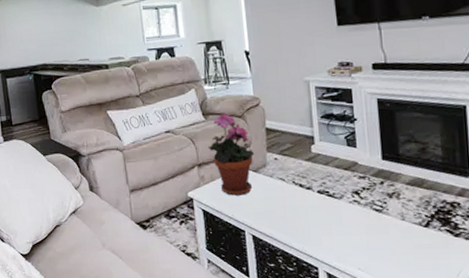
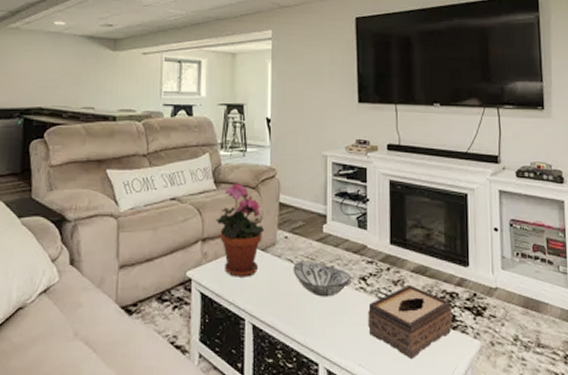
decorative bowl: none [285,178,344,210] -> present [293,260,351,297]
tissue box: none [364,196,454,264] -> present [368,284,452,360]

